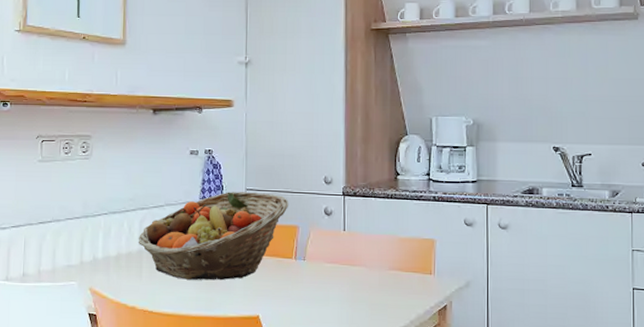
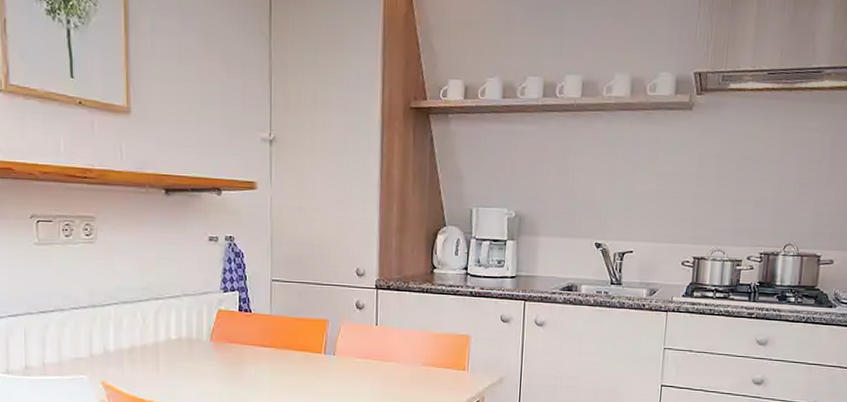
fruit basket: present [138,192,289,281] -> none [153,282,319,375]

